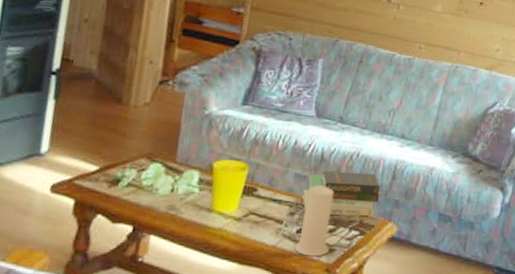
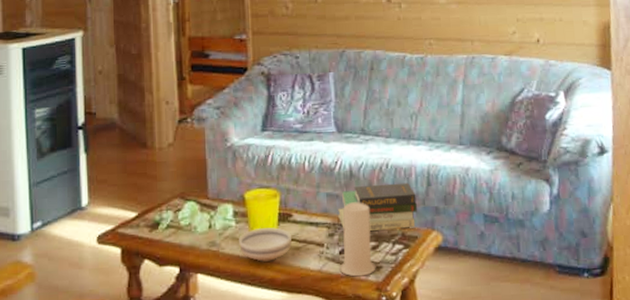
bowl: none [197,198,254,232] -> present [238,227,292,263]

